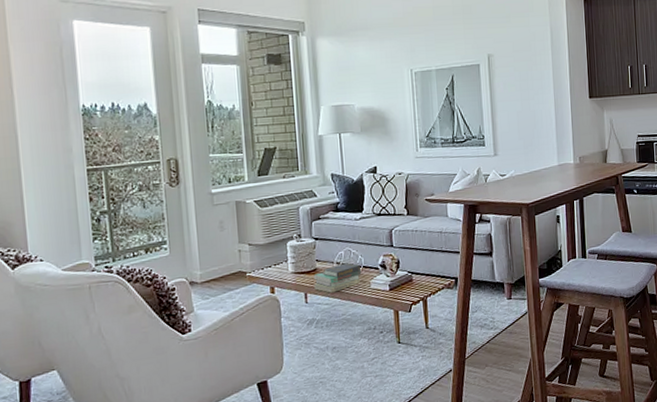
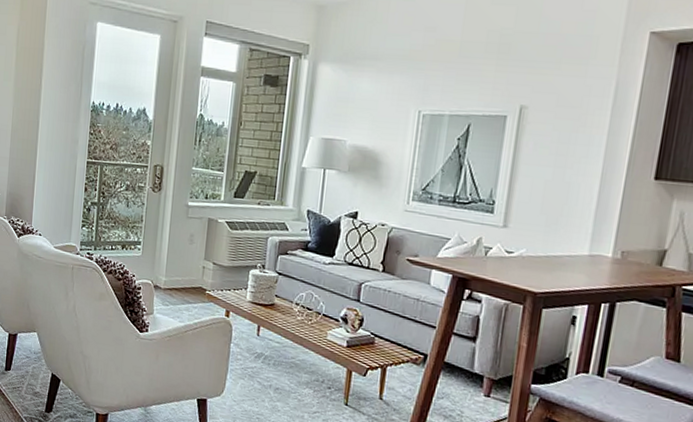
books: present [313,262,362,293] -> none [268,305,321,333]

